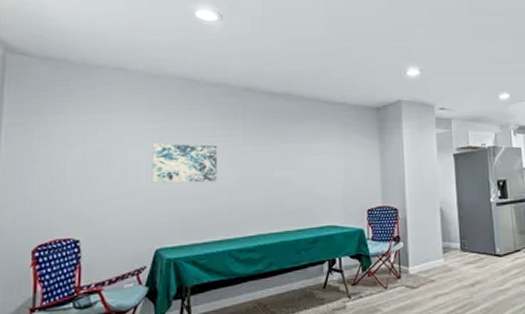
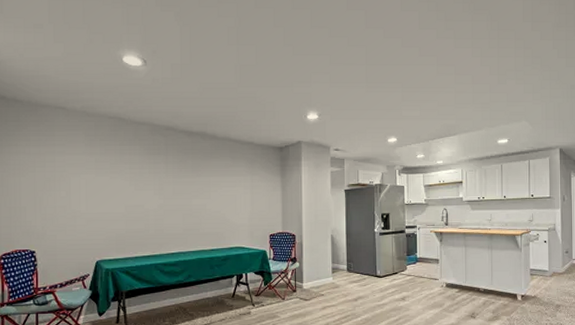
wall art: present [151,143,217,183] -> none [90,173,144,207]

